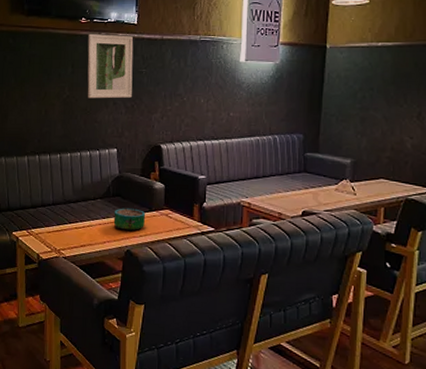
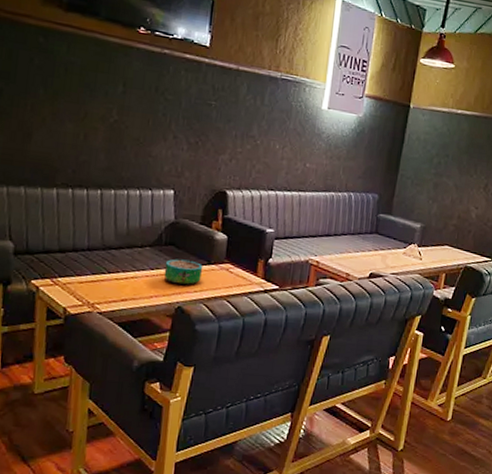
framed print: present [87,33,134,99] -> none [141,48,203,133]

